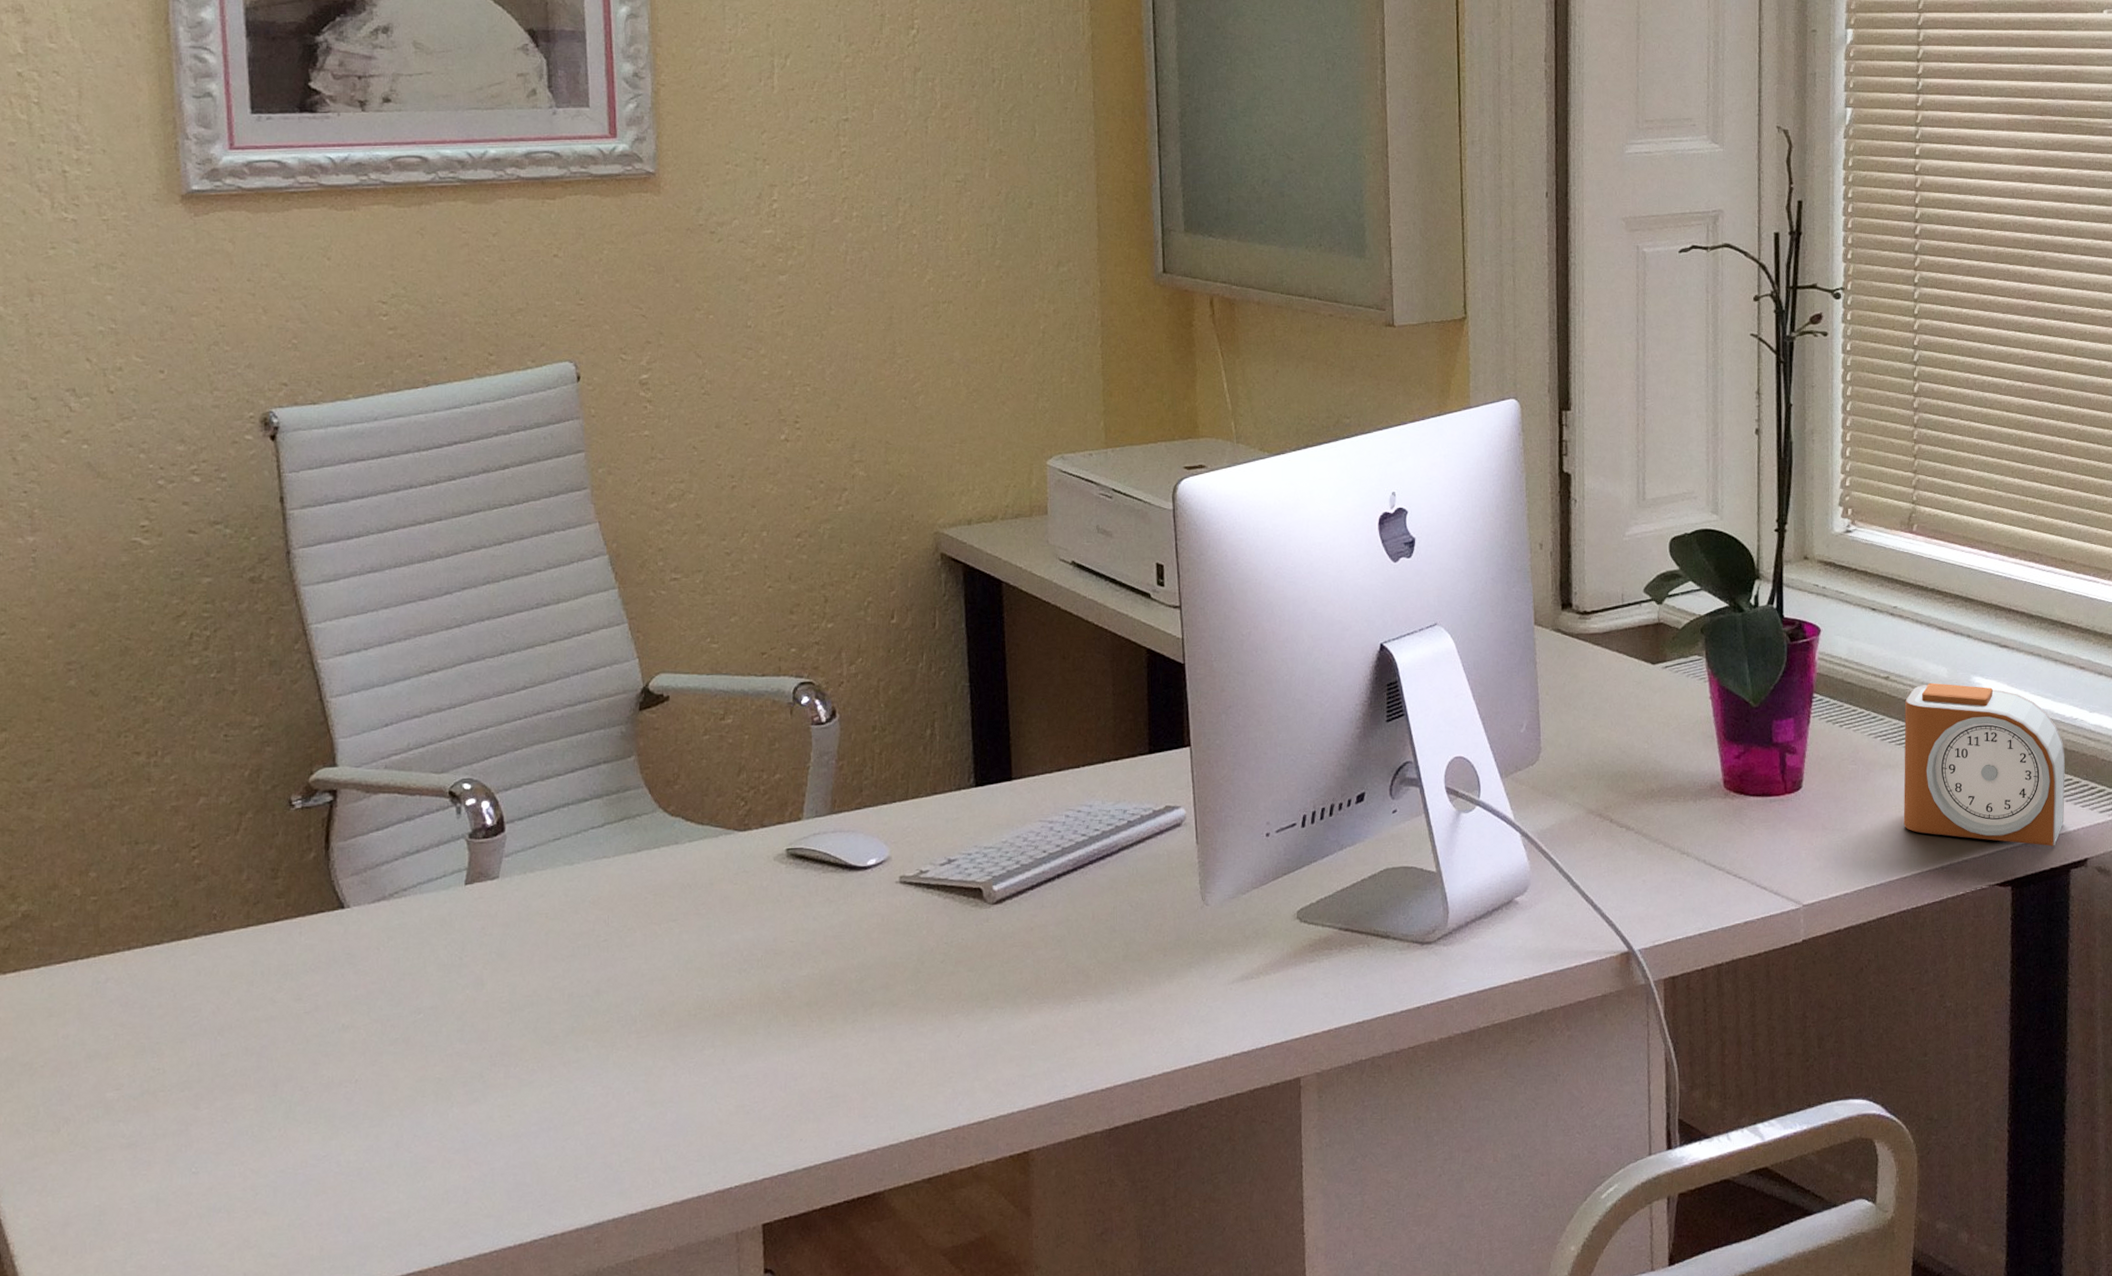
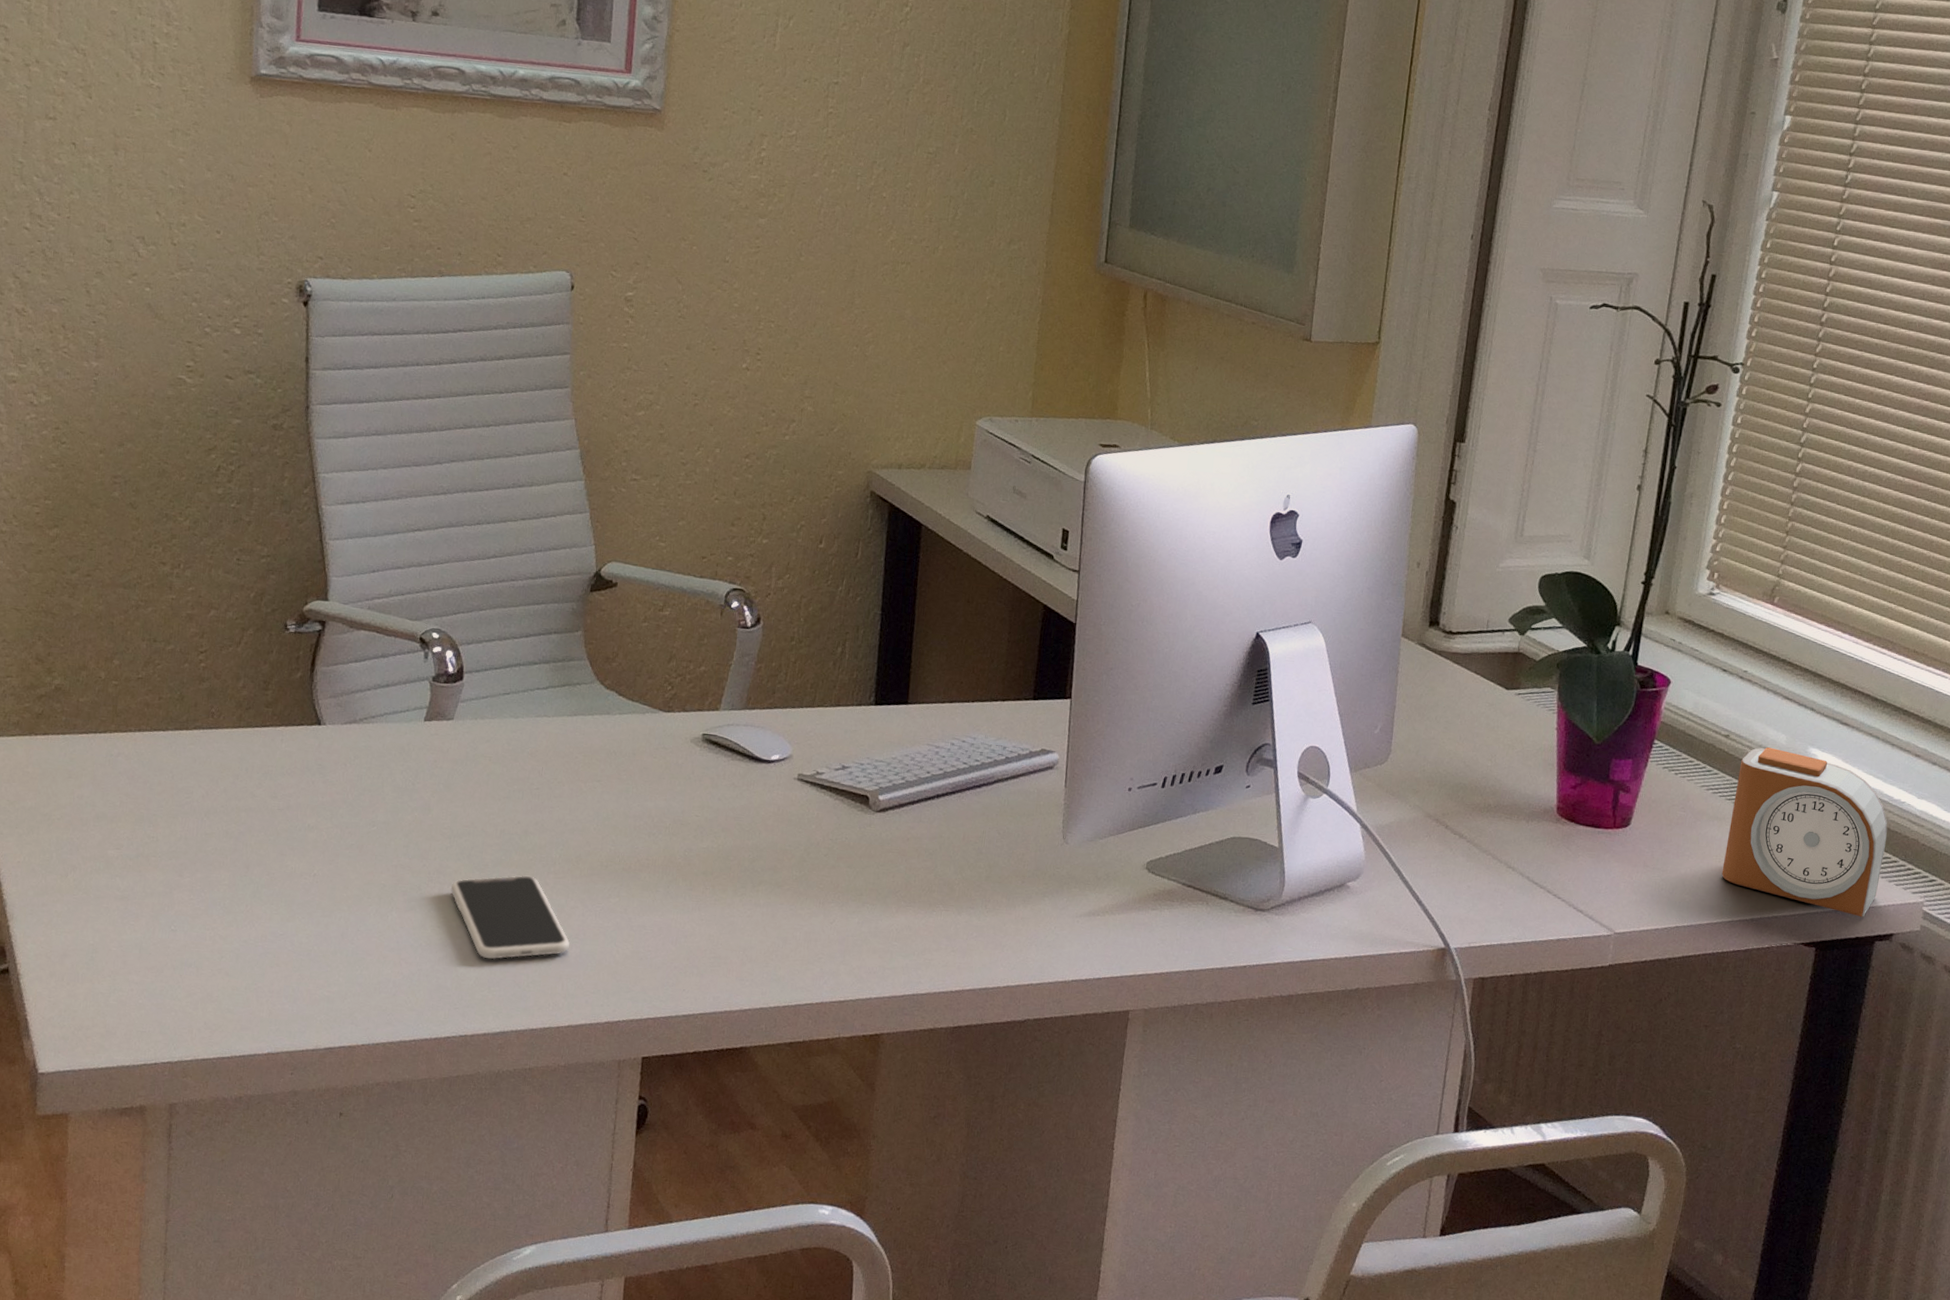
smartphone: none [518,1041,663,1144] -> present [450,875,570,960]

